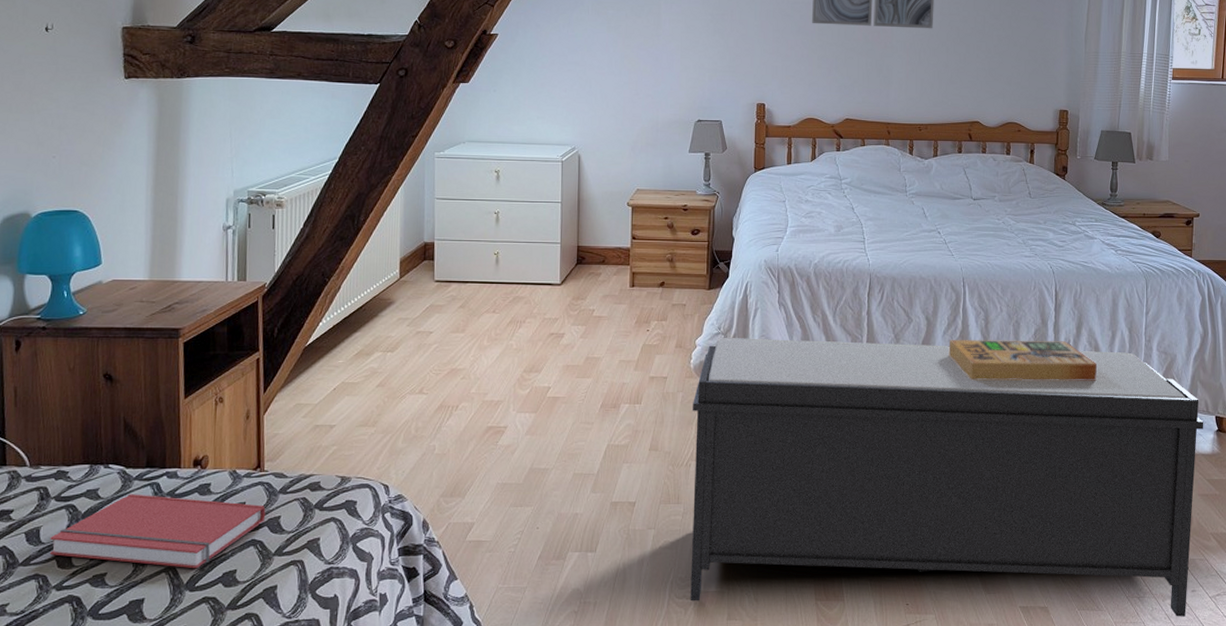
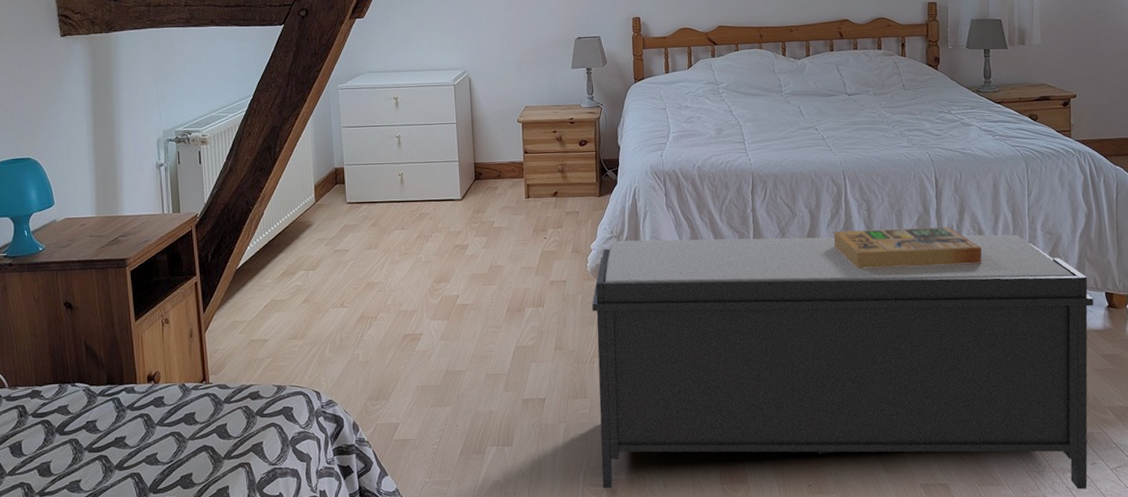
book: present [49,494,266,569] -> none [31,408,214,474]

